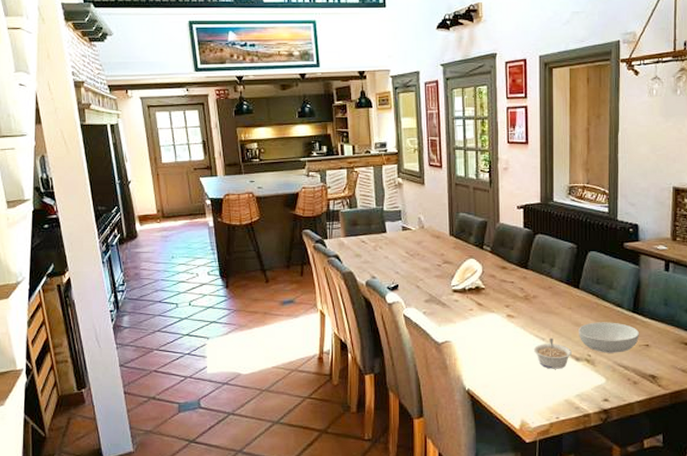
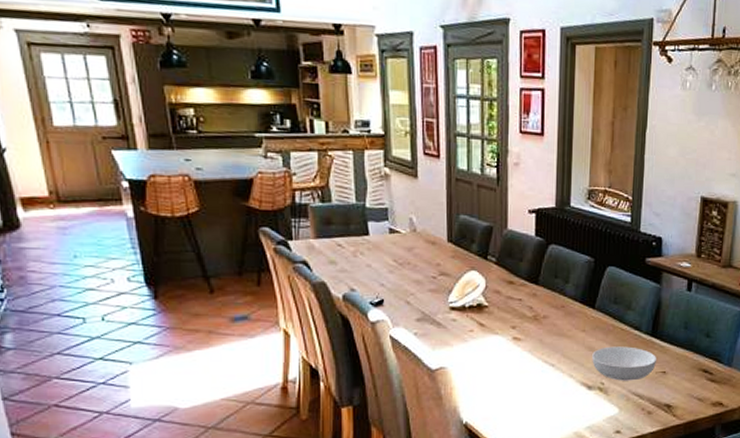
legume: present [533,338,572,369] -> none [541,364,584,399]

